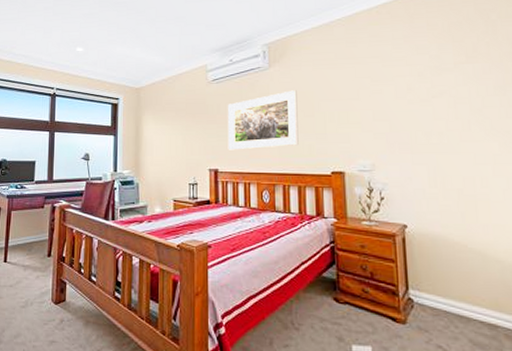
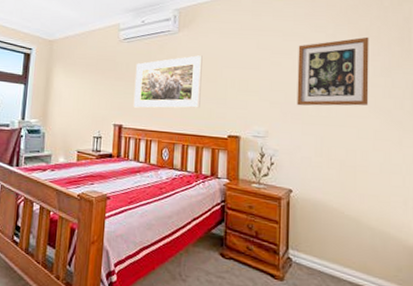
wall art: none [399,54,484,135] -> present [297,37,369,106]

